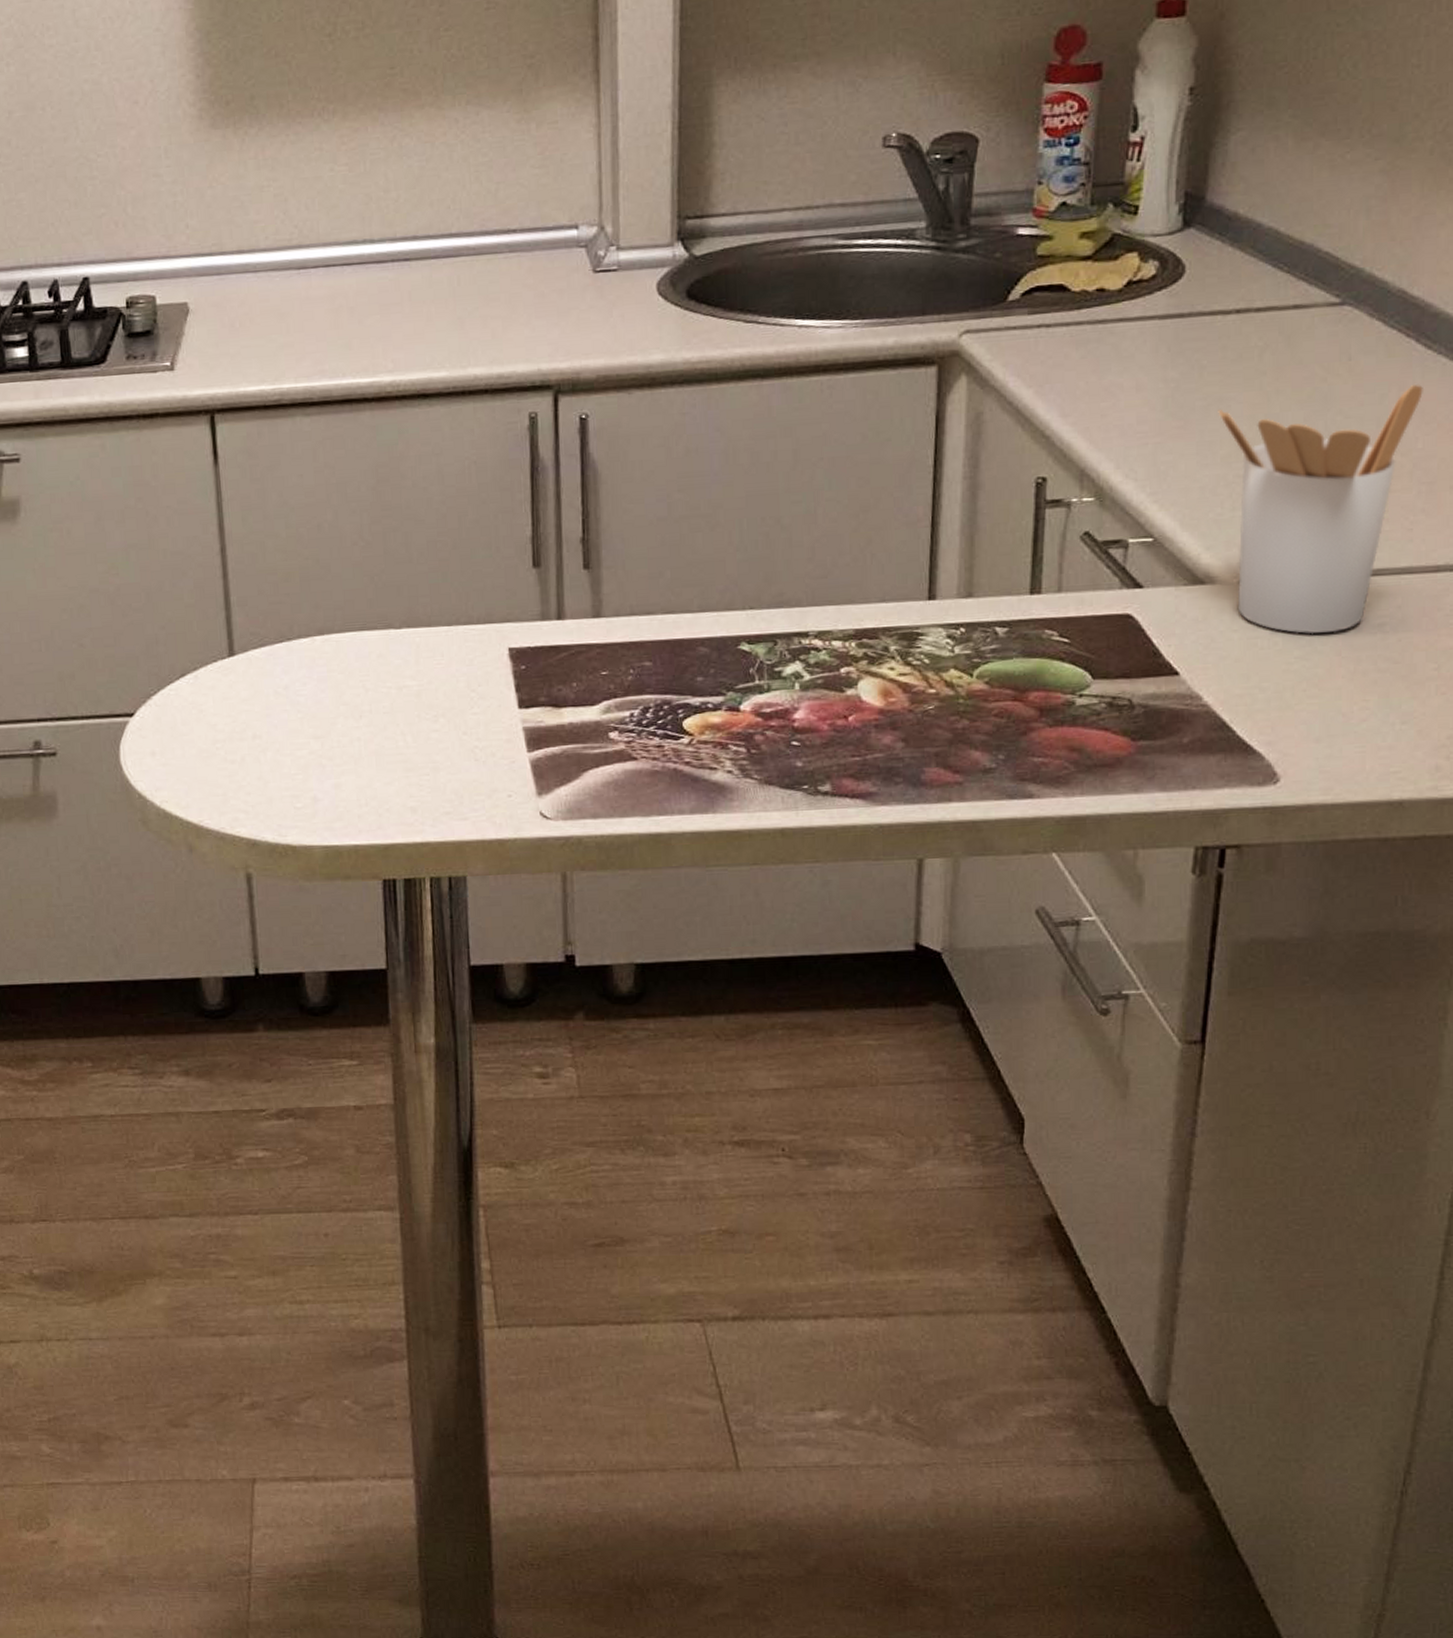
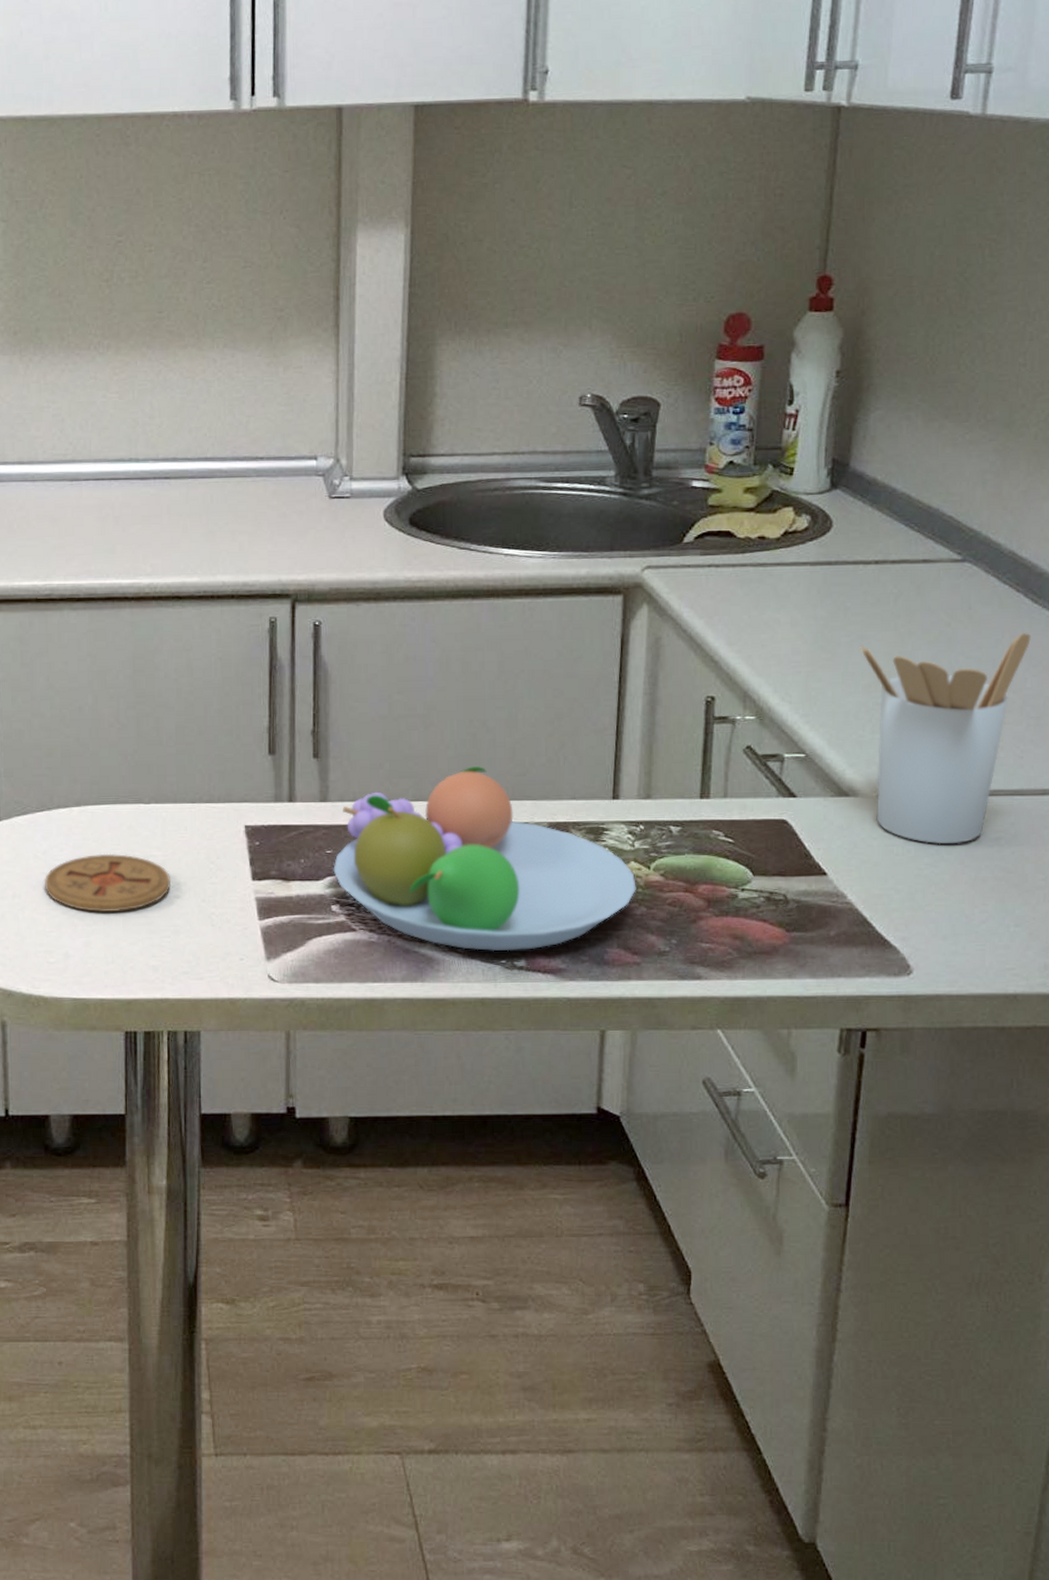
coaster: none [286,685,428,751] -> present [44,853,171,913]
fruit bowl: none [609,570,957,777] -> present [333,766,636,952]

